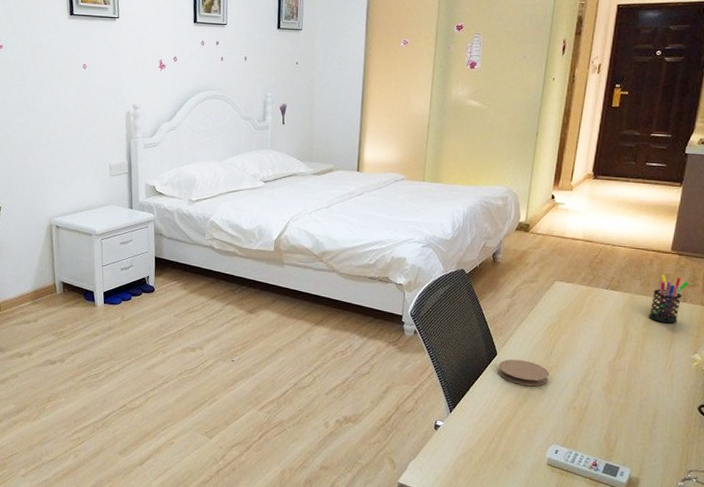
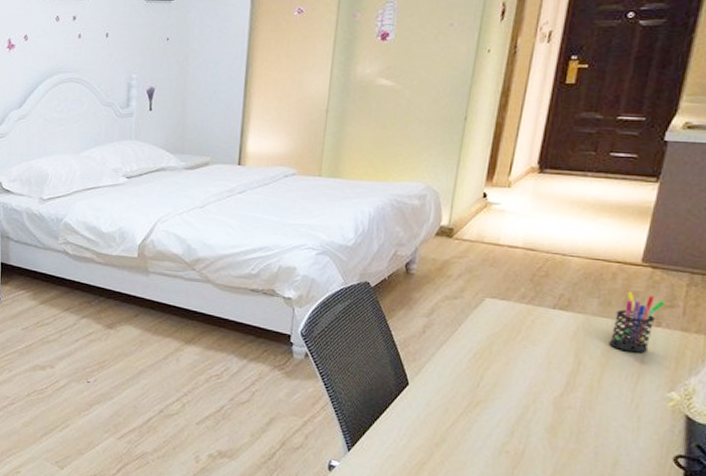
coaster: present [498,359,550,387] -> none [409,390,476,425]

